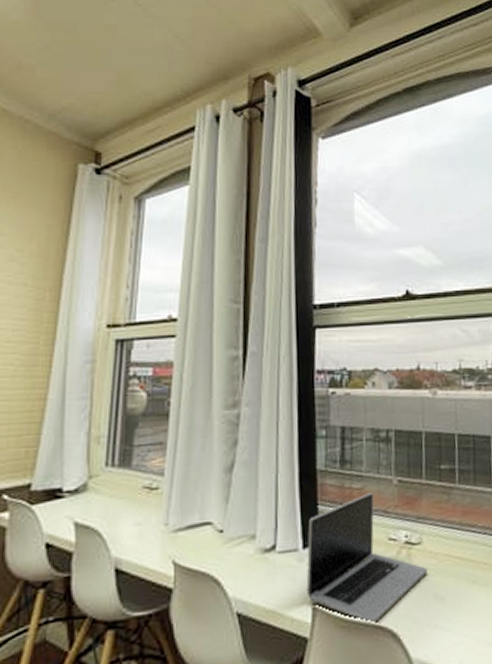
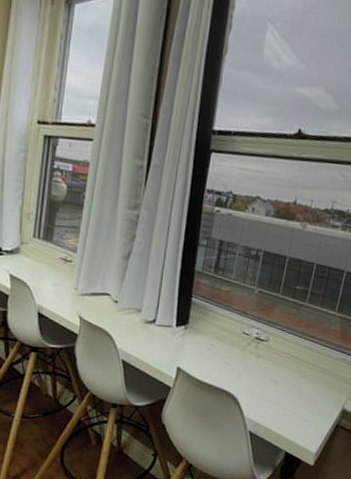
laptop: present [306,492,427,624] -> none [174,296,269,388]

